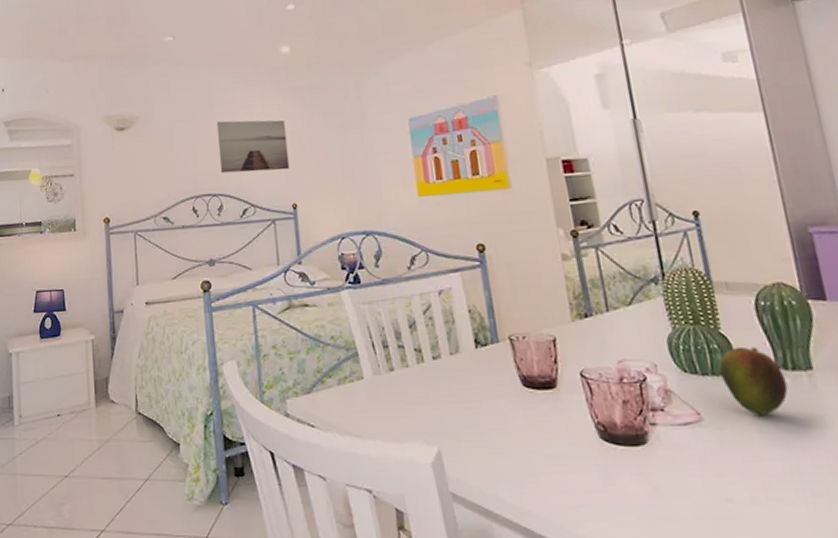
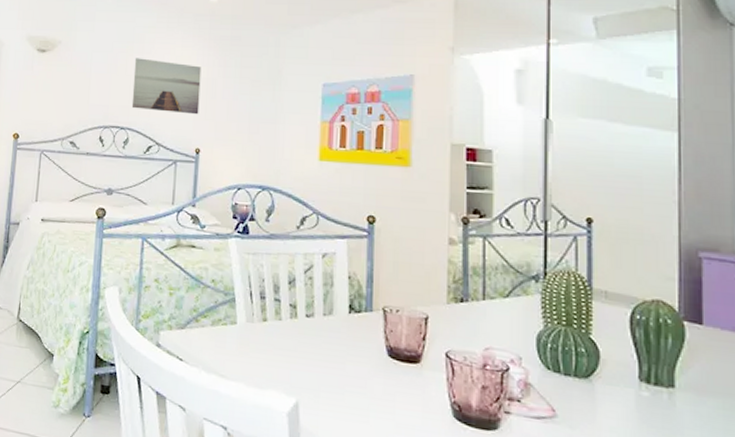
fruit: present [718,346,788,415] -> none [582,354,646,423]

